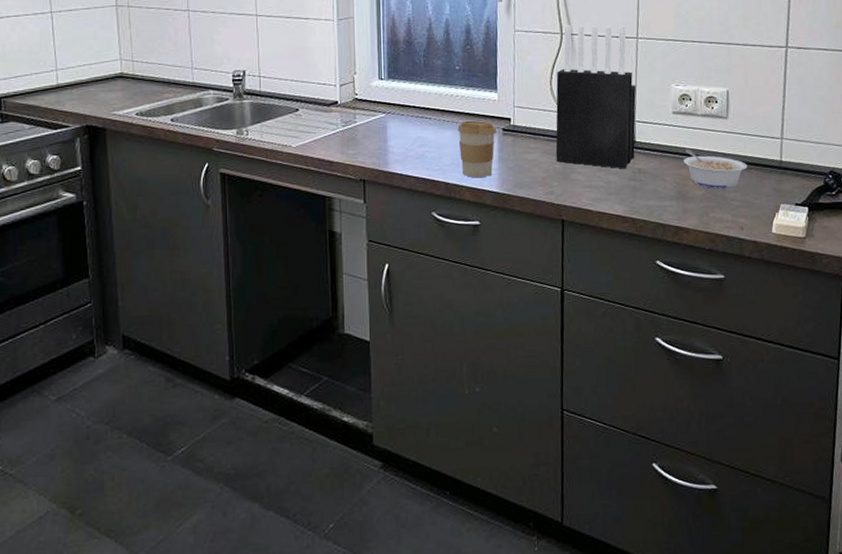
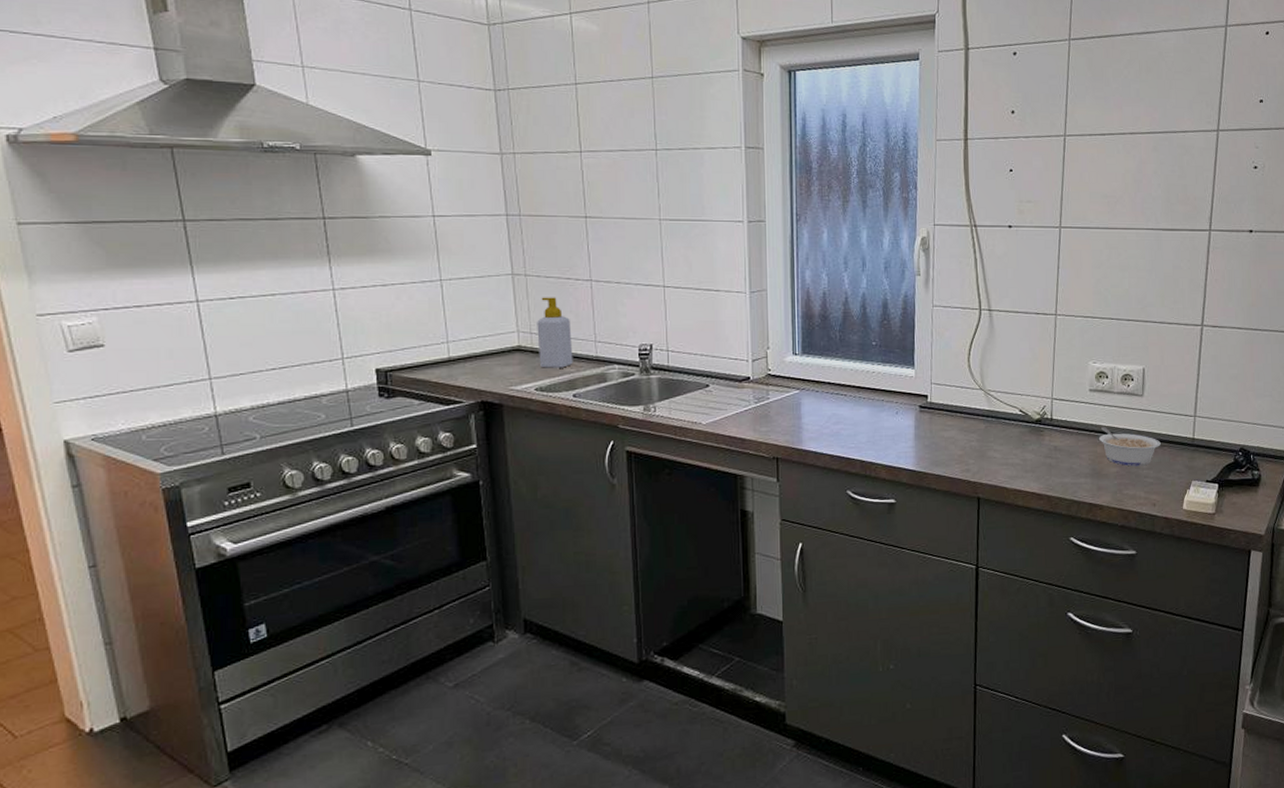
soap bottle: none [138,27,172,94] -> present [537,297,573,368]
coffee cup: present [458,120,496,178] -> none [874,397,913,456]
knife block: present [555,25,637,169] -> none [972,301,1054,447]

